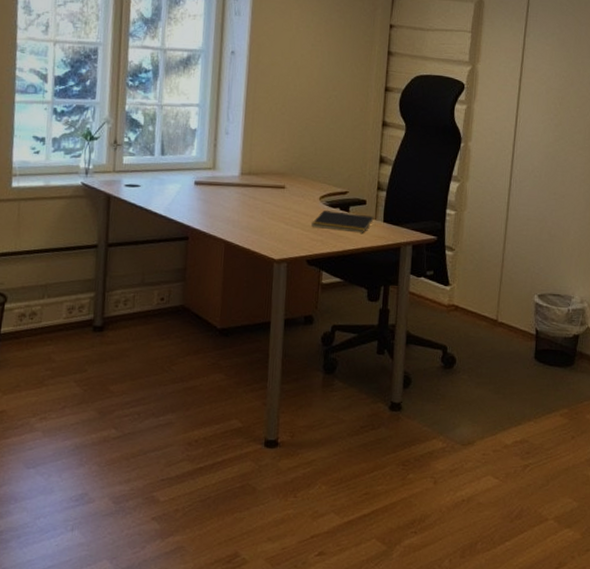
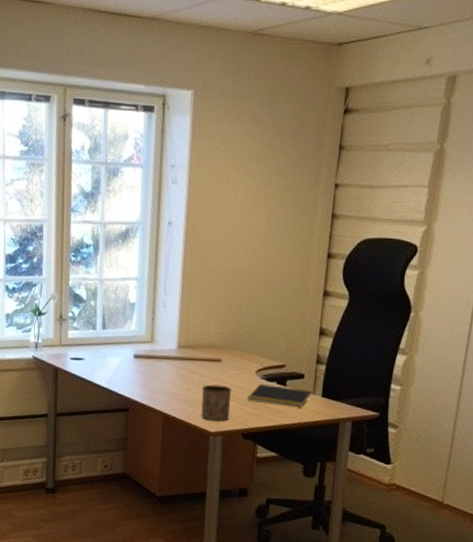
cup: none [265,211,296,249] -> present [201,384,232,422]

